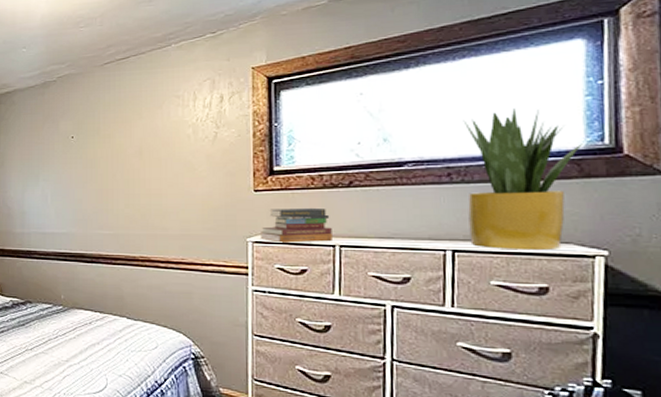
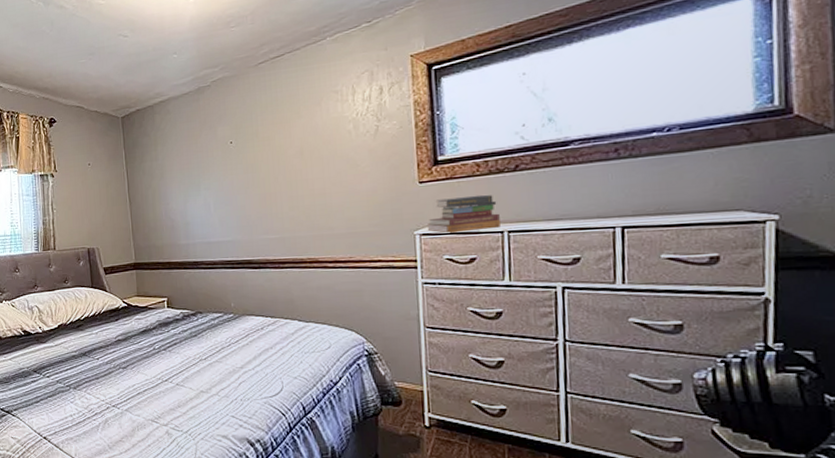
planter: present [463,109,583,251] -> none [629,75,752,222]

